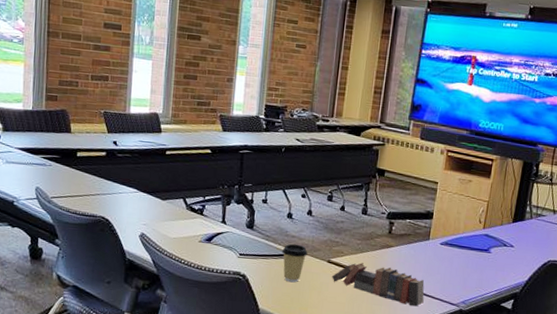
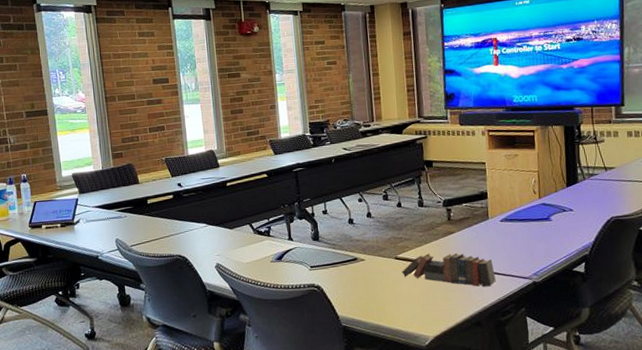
coffee cup: present [282,243,308,283] -> none [350,247,375,285]

